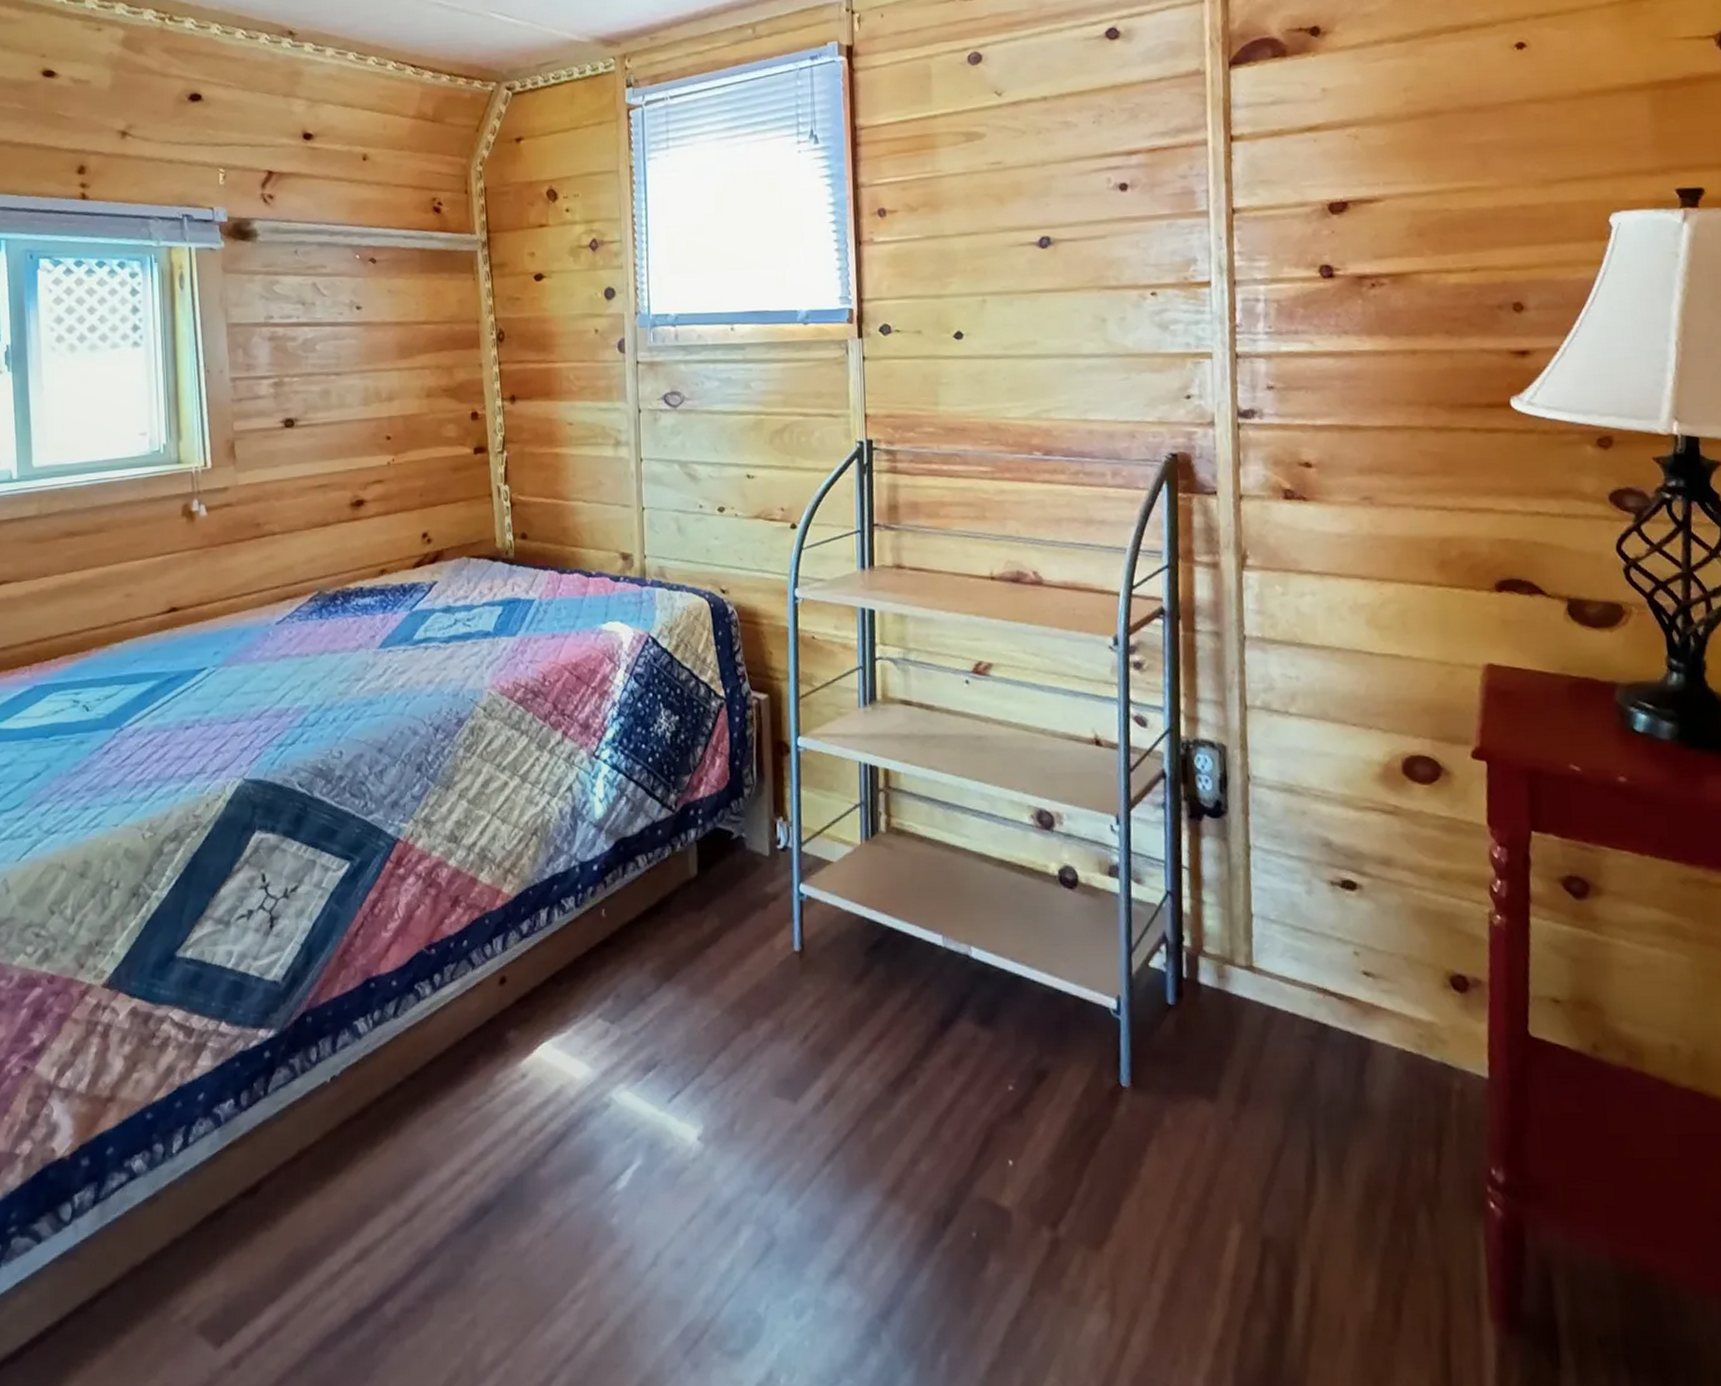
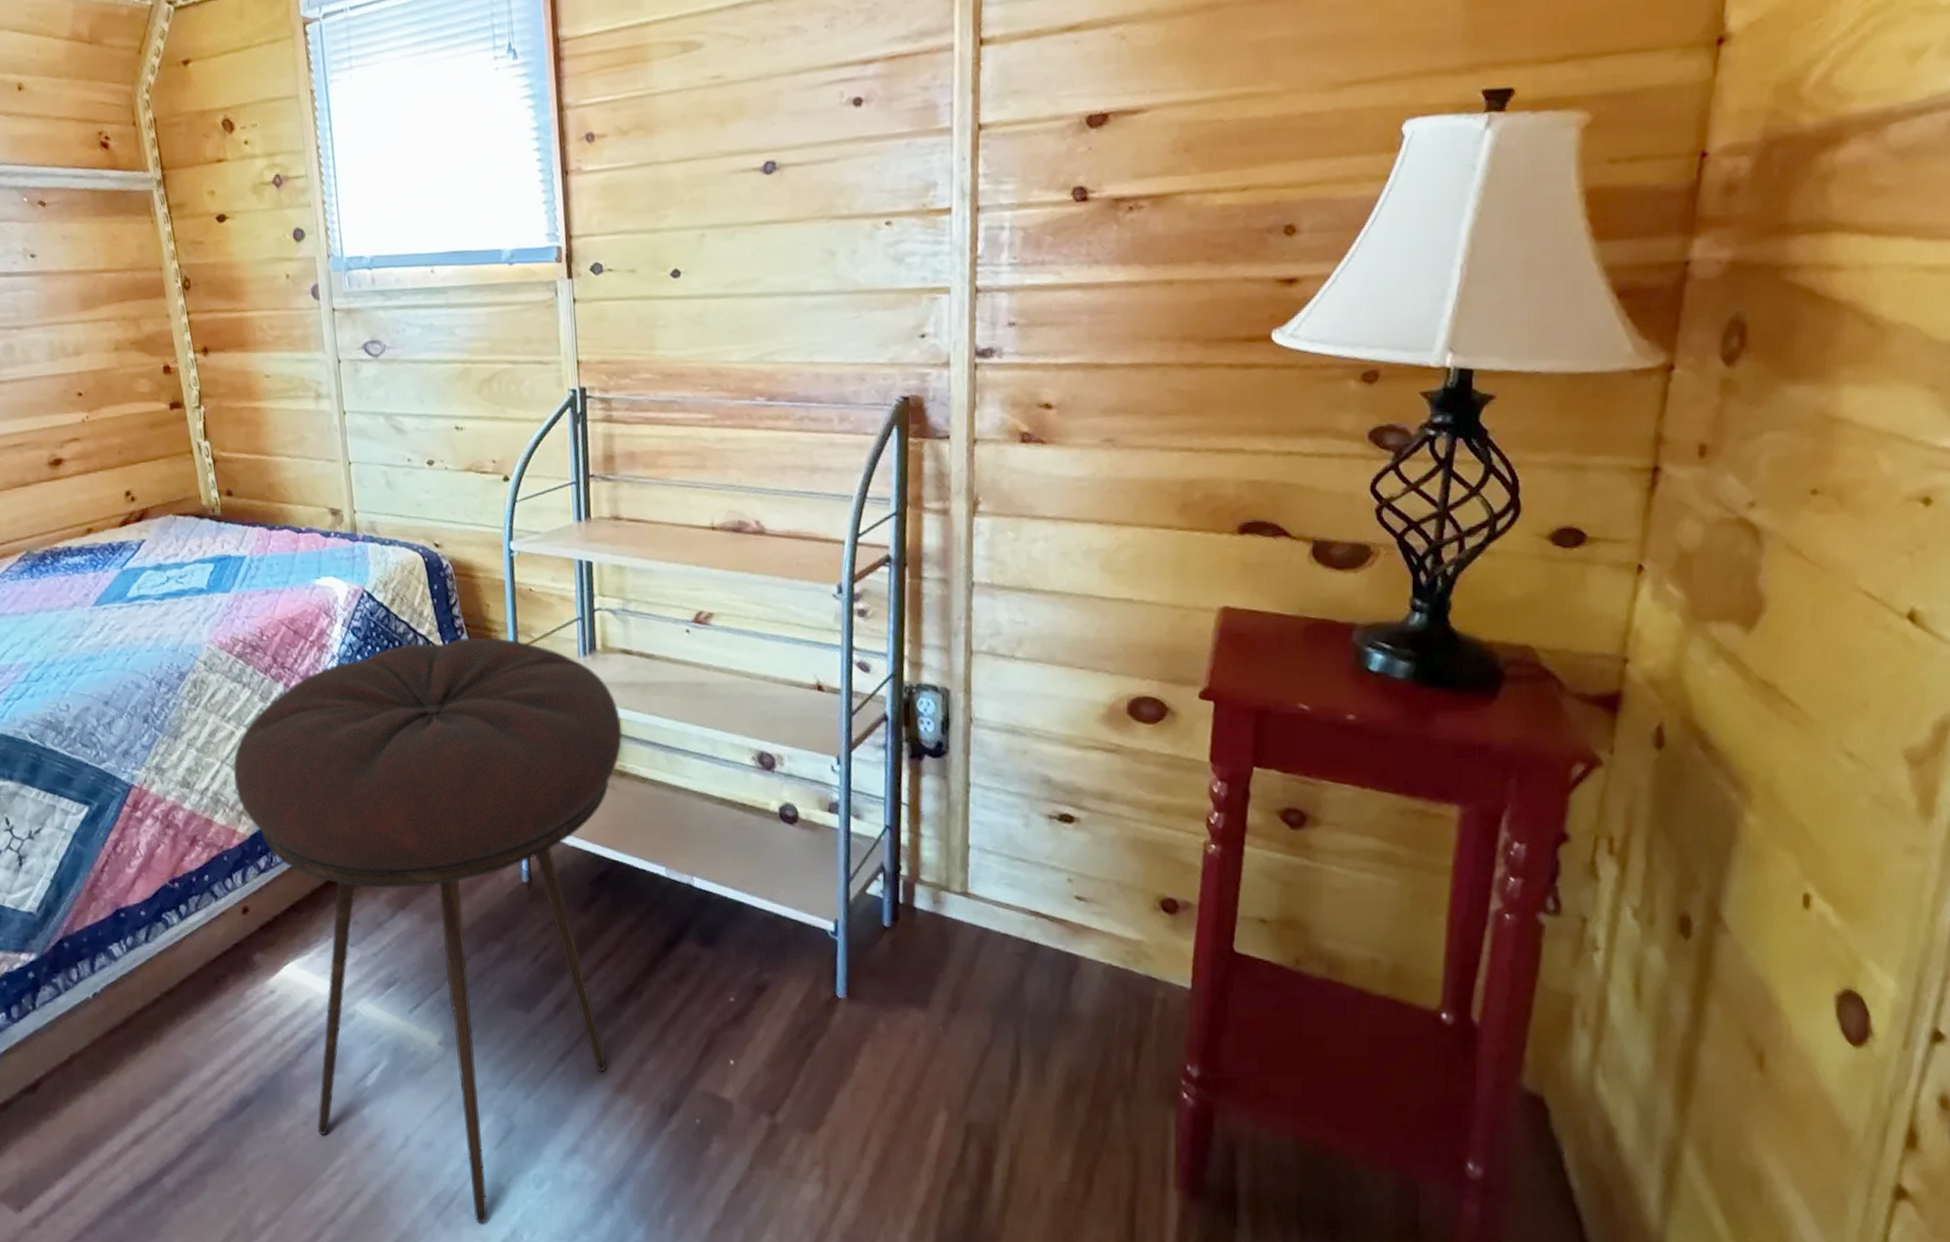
stool: none [503,685,901,1363] -> present [233,637,622,1224]

